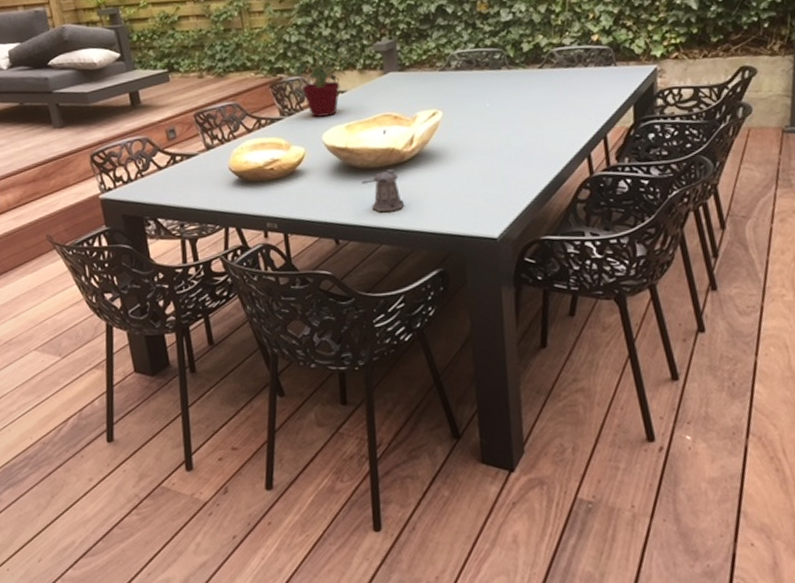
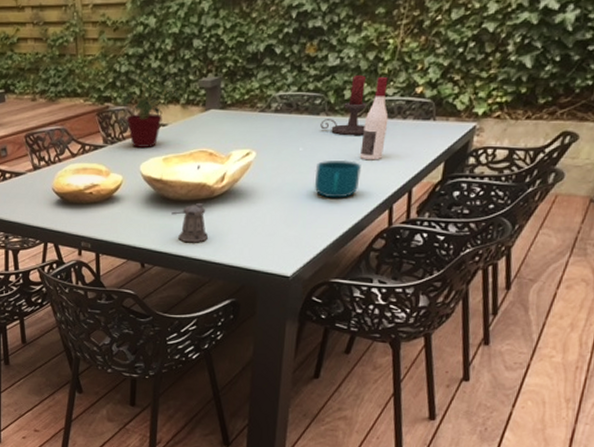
candle holder: none [503,28,549,88] -> present [320,75,367,136]
cup: none [505,111,553,152] -> present [314,159,361,198]
wine bottle: none [547,27,572,111] -> present [360,76,389,160]

